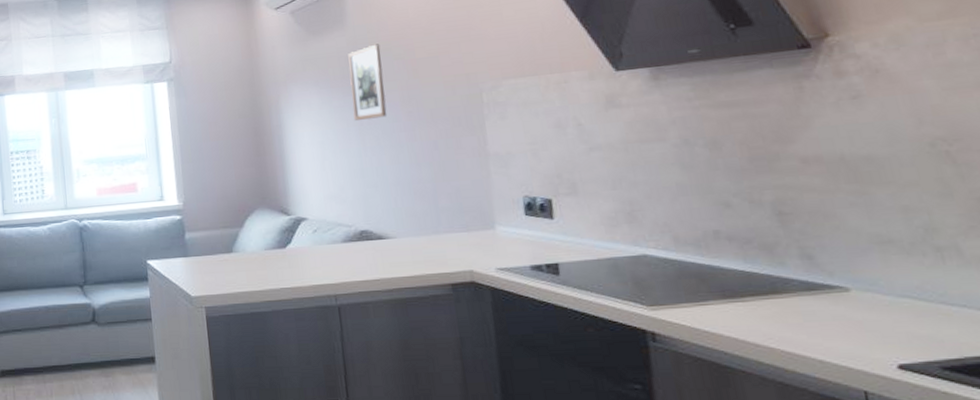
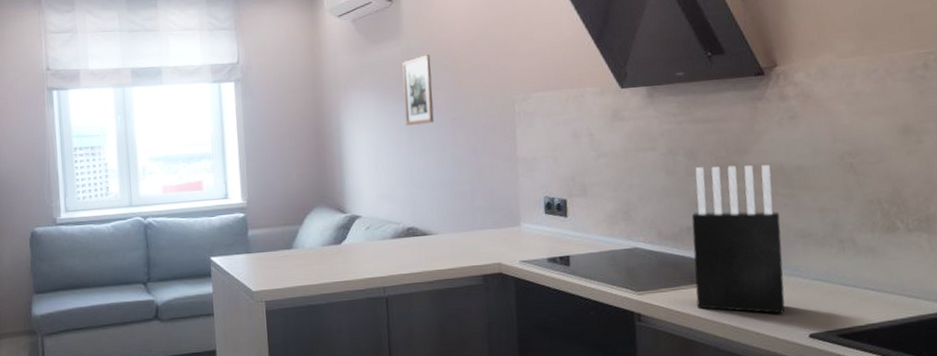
knife block: none [718,154,859,338] -> present [691,164,785,314]

